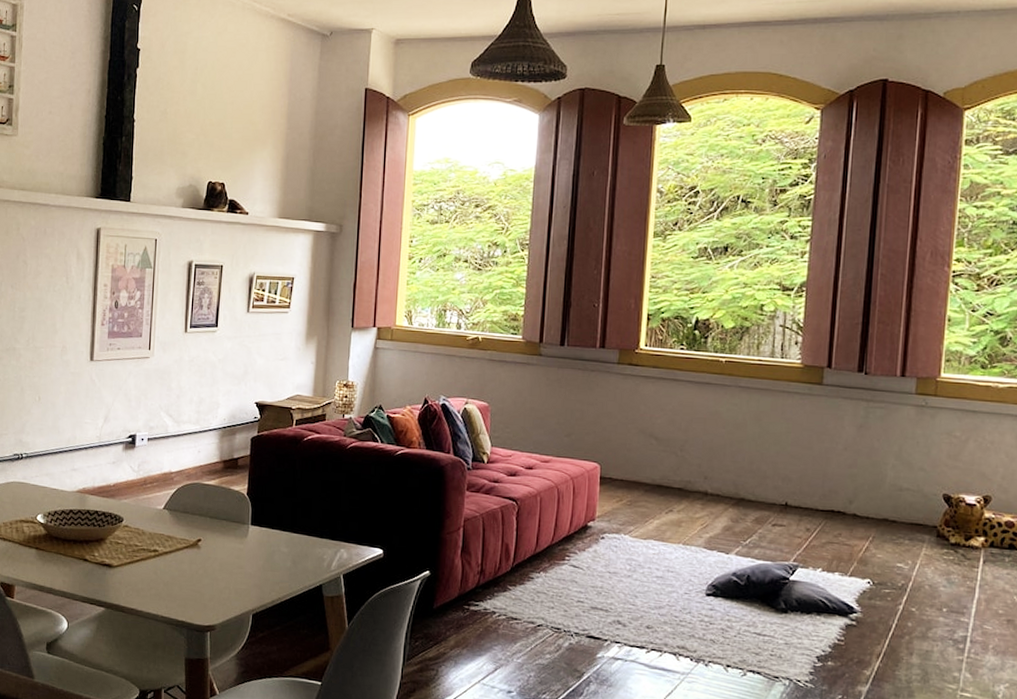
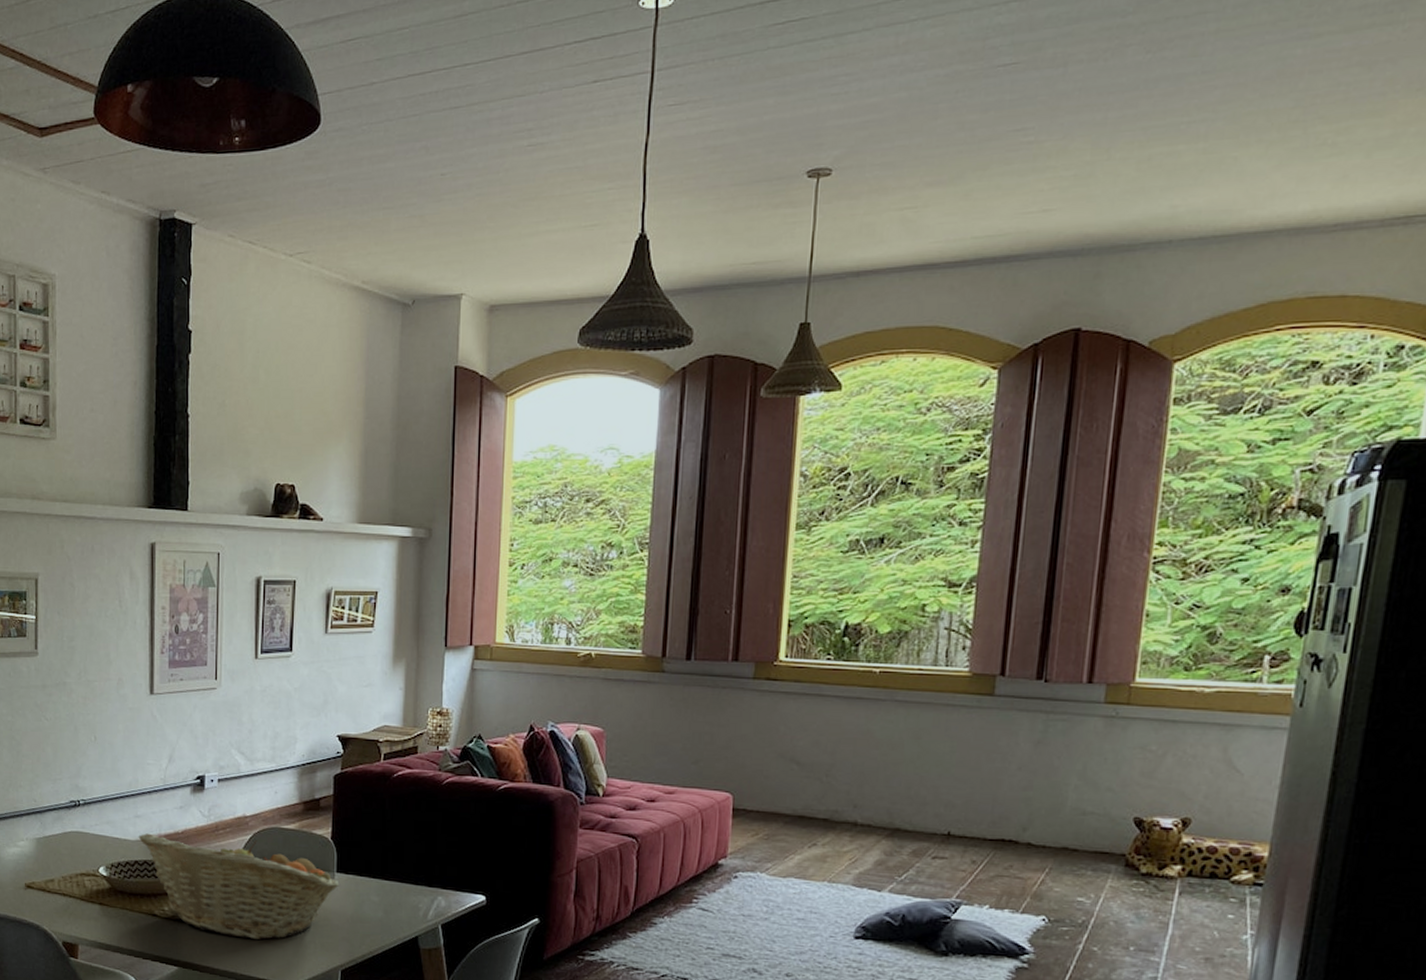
fruit basket: none [74,485,253,585] -> present [138,833,339,940]

